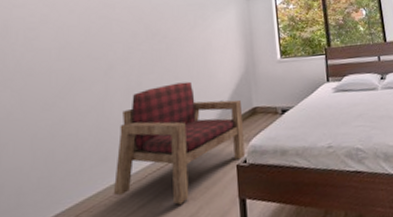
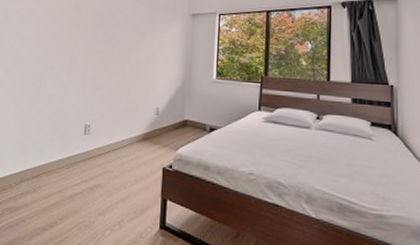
armchair: present [113,81,245,205] -> none [65,84,174,189]

